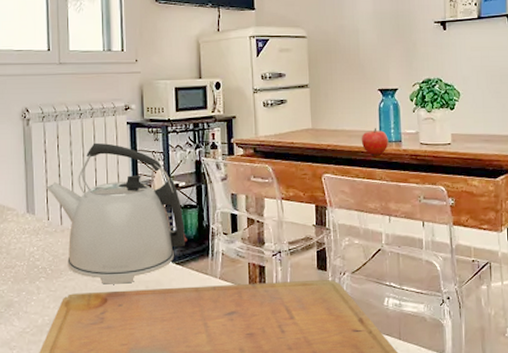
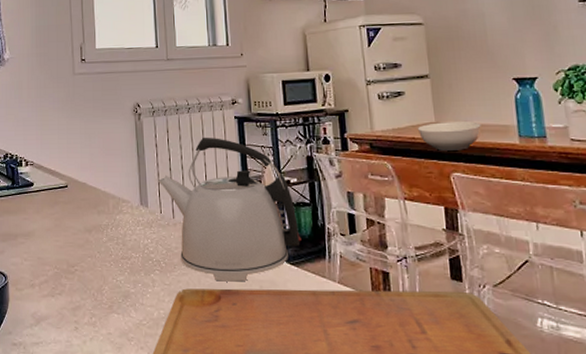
bowl: none [296,128,350,154] -> present [417,121,481,151]
fruit: present [361,128,389,156] -> none [495,122,530,154]

